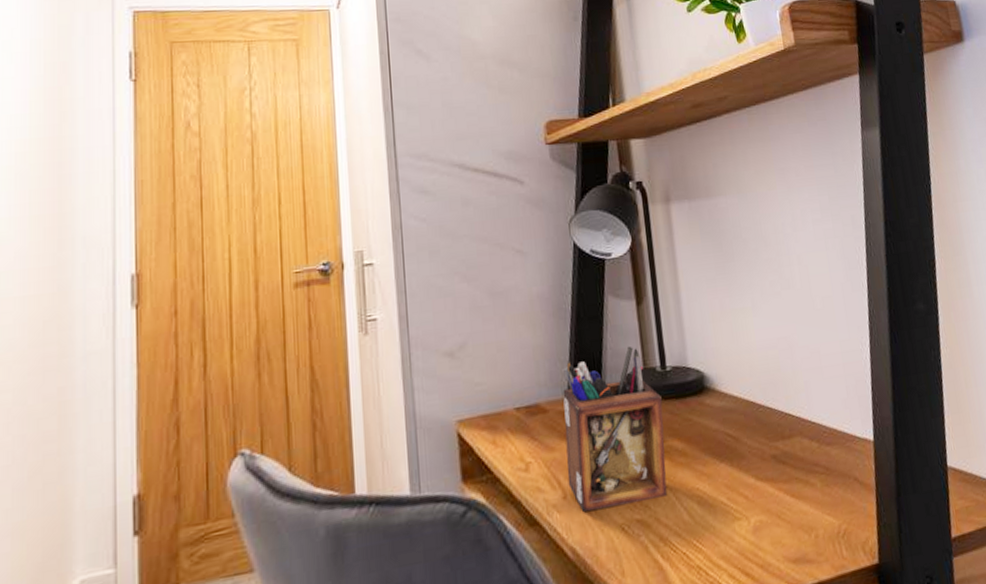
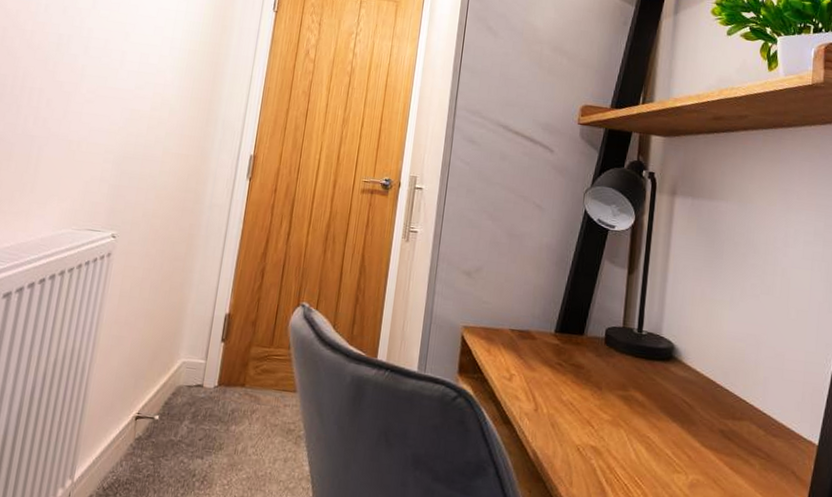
desk organizer: present [563,346,668,512] -> none [541,302,633,434]

